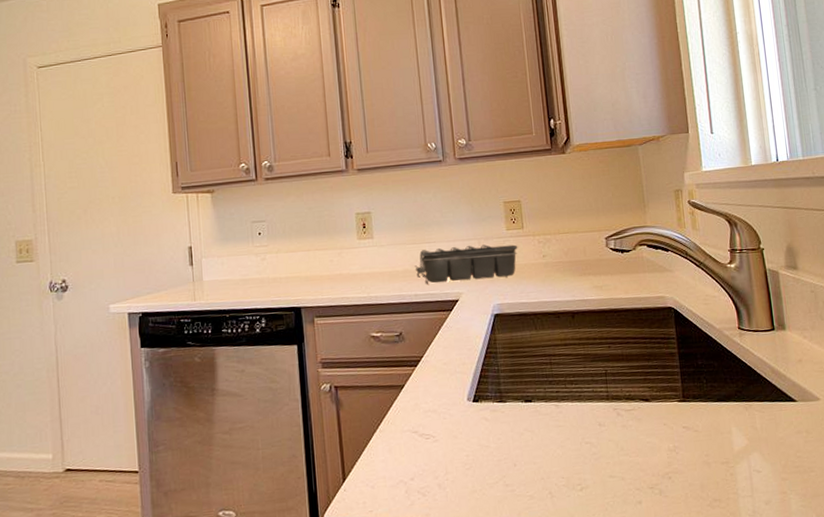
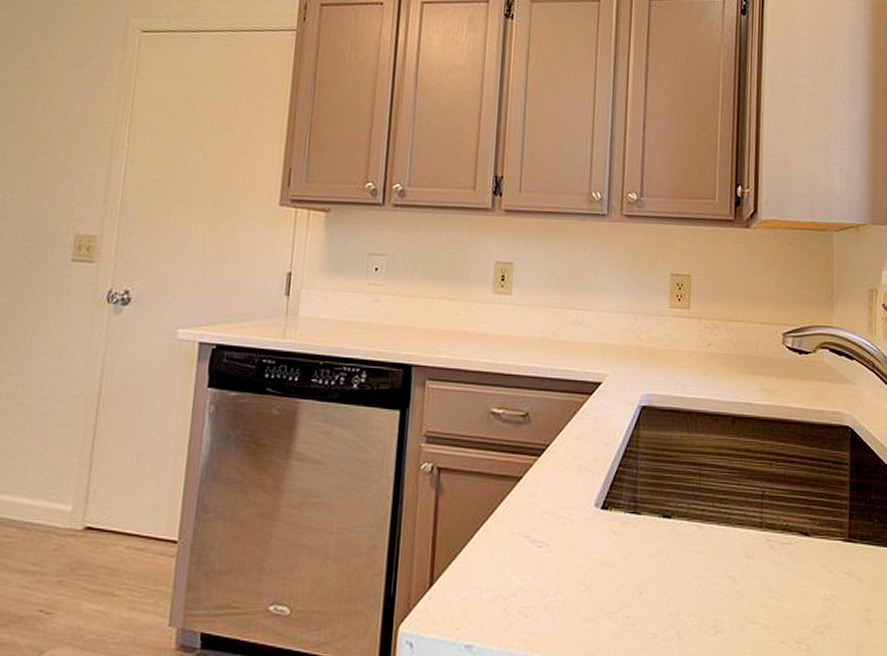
dish rack: present [414,244,518,284] -> none [555,317,680,365]

